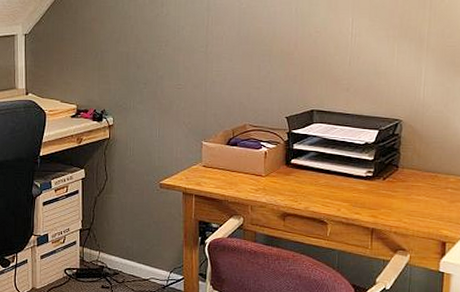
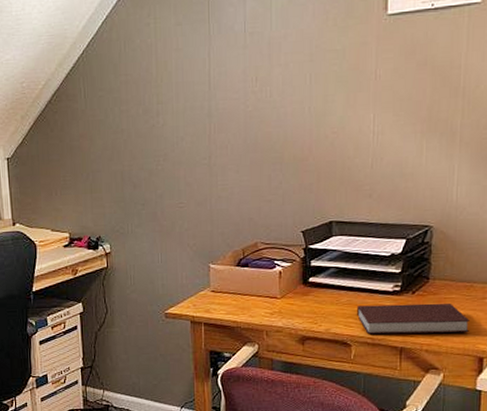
notebook: none [333,188,434,219] -> present [357,303,469,335]

